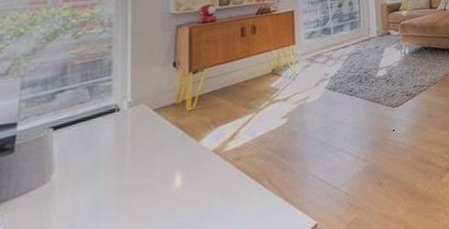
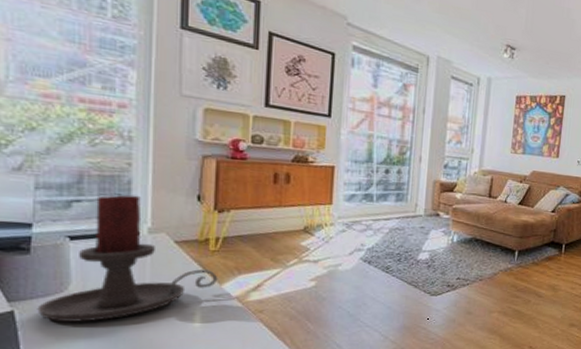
candle holder: none [19,74,196,216] -> present [37,194,218,322]

